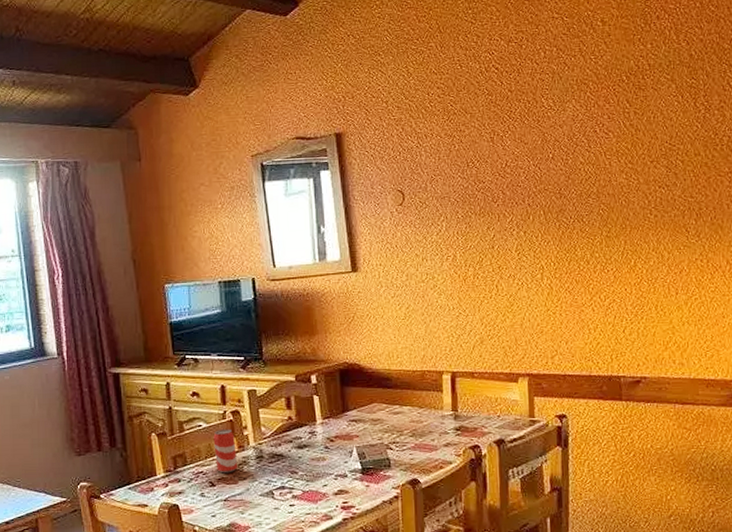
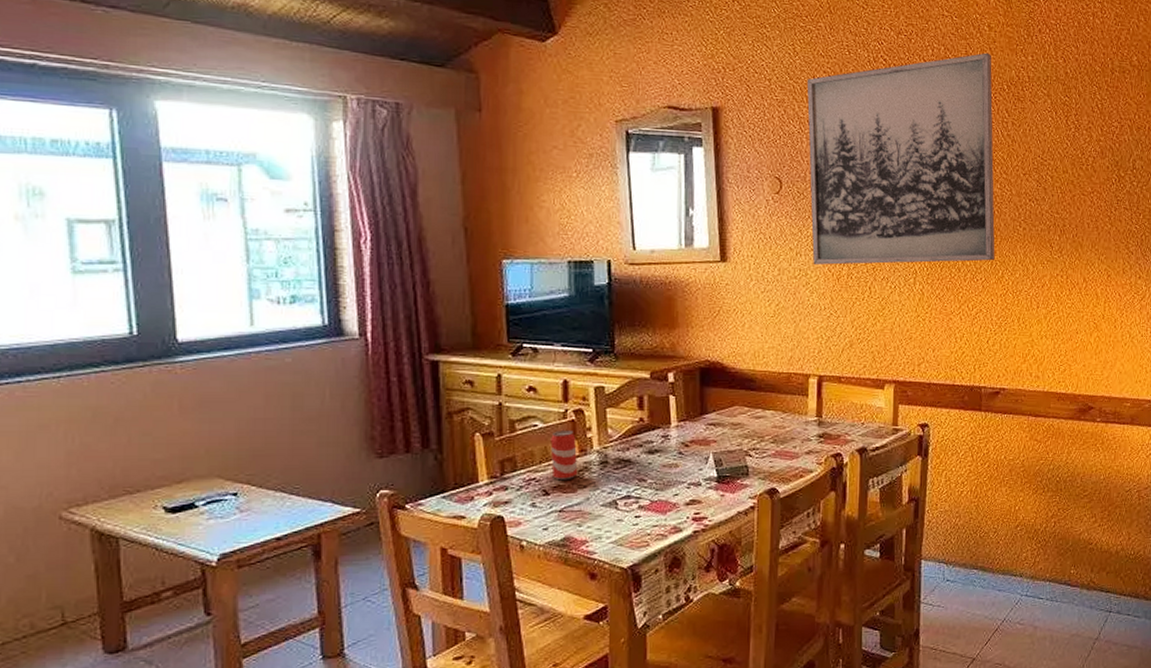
wall art: none [421,47,626,269] -> present [806,52,995,266]

